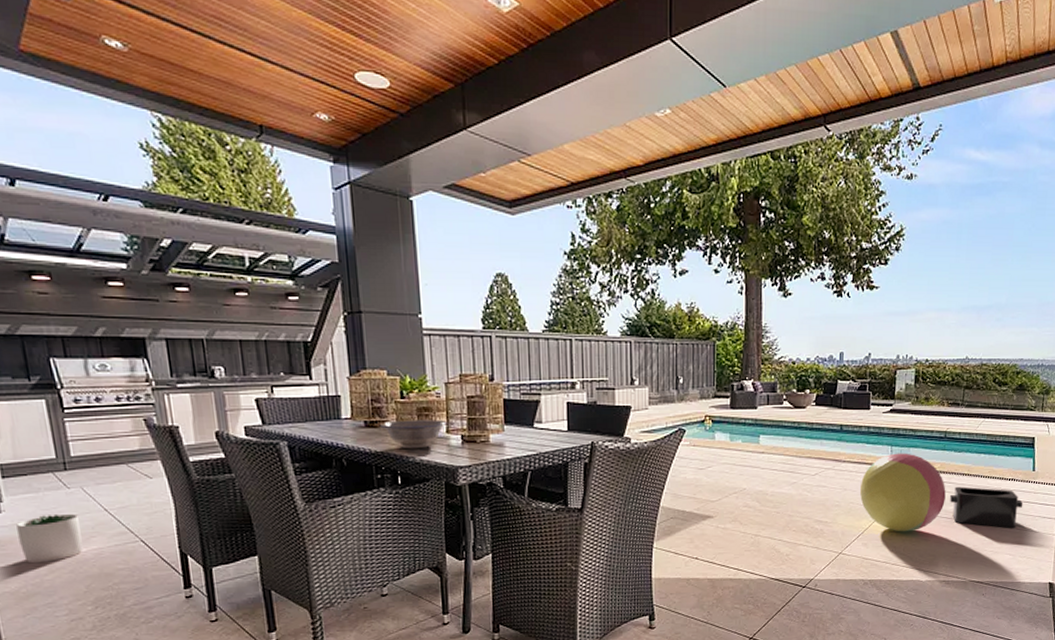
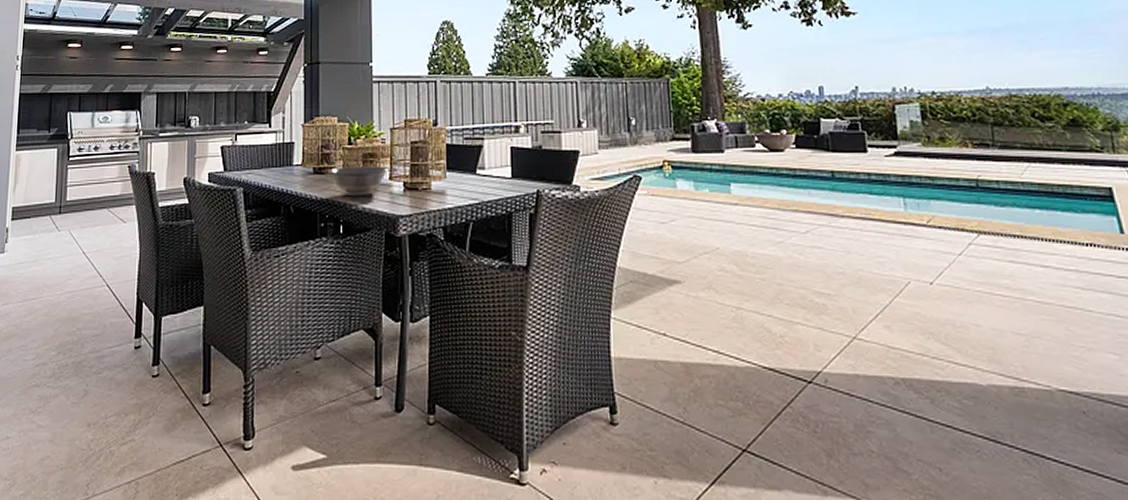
planter: present [16,514,83,564] -> none [11,256,62,304]
beach ball: present [859,453,946,532] -> none [868,206,995,313]
cooler: present [949,486,1023,528] -> none [999,252,1118,314]

